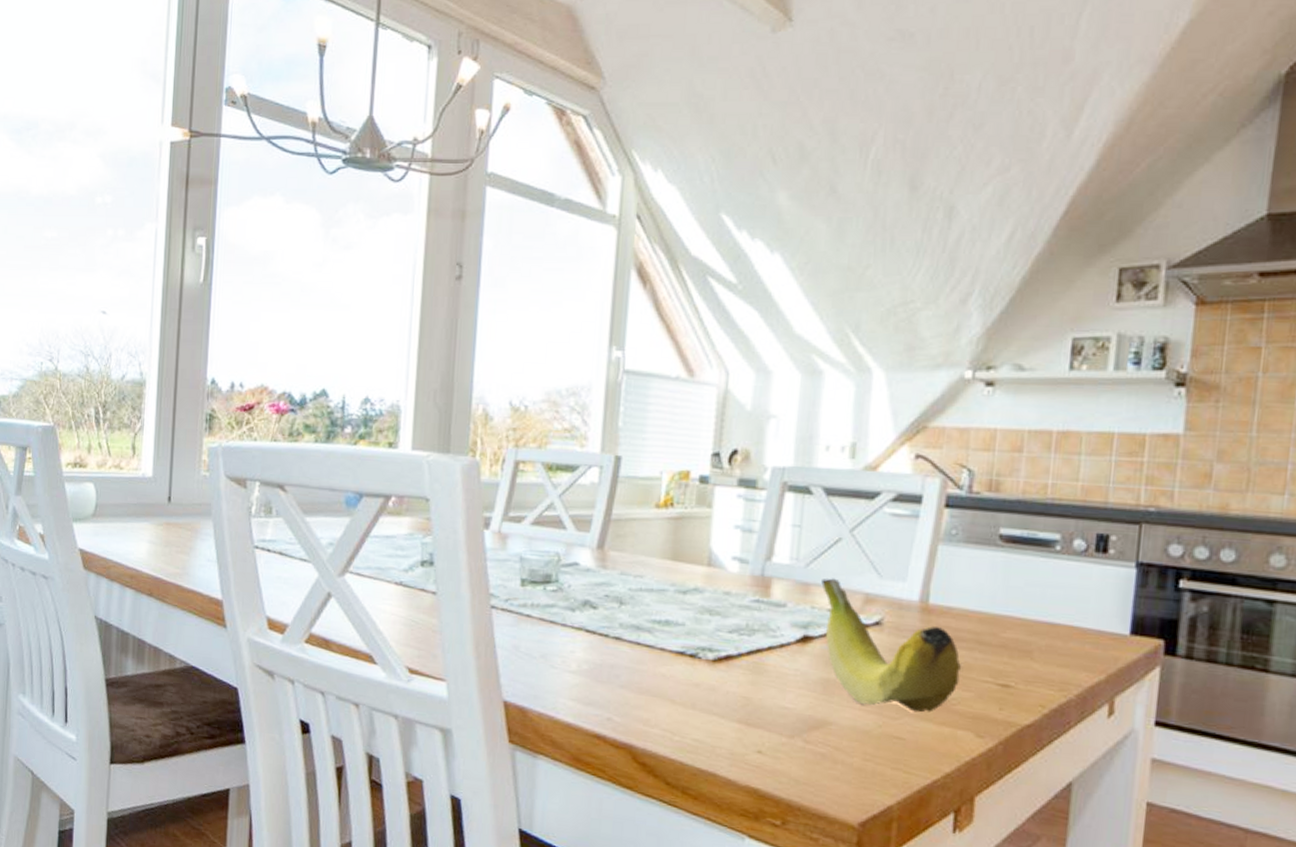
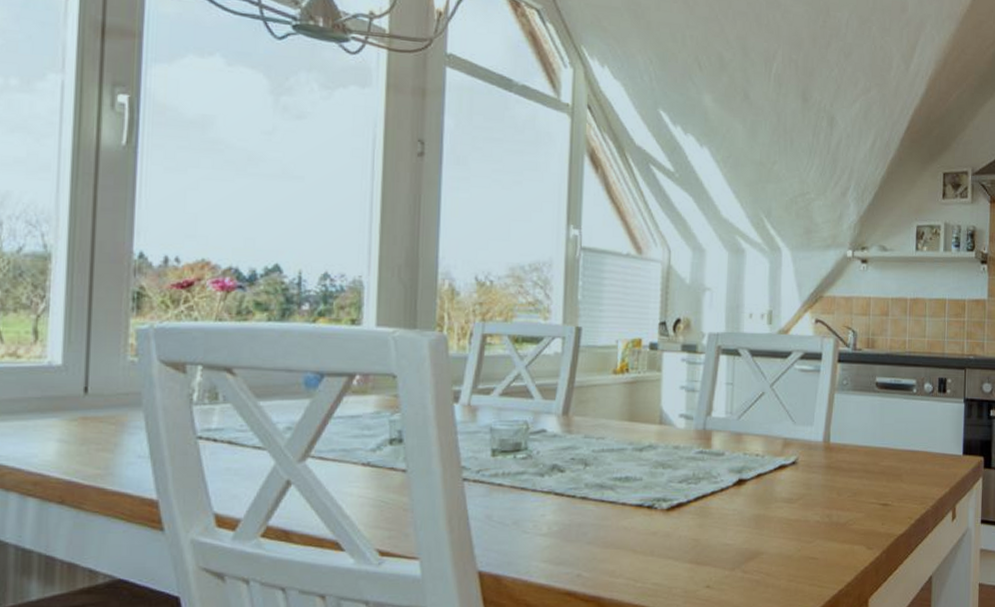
fruit: present [821,578,961,713] -> none [751,427,854,535]

